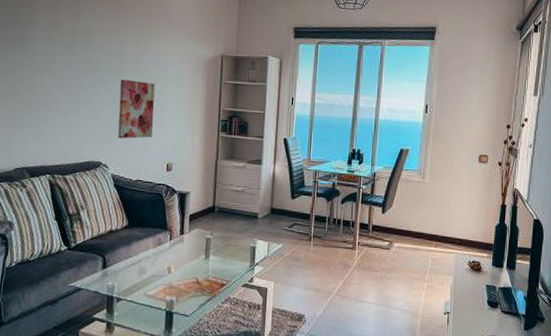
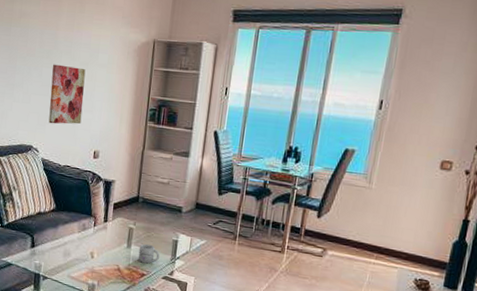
mug: none [216,253,238,273] -> present [137,243,160,264]

